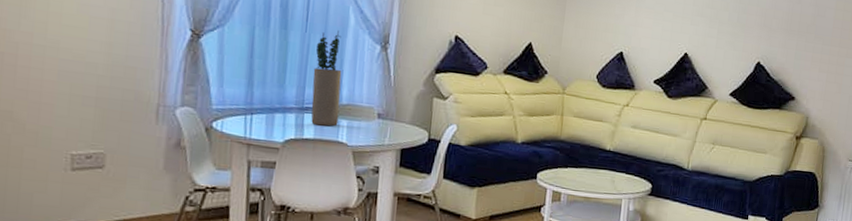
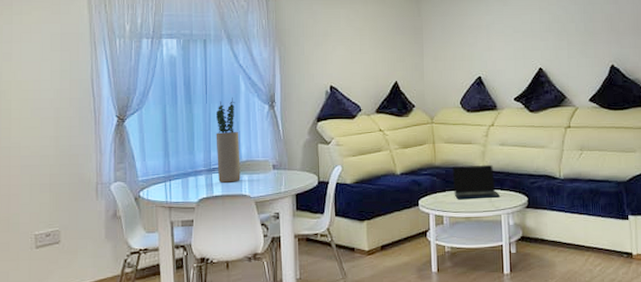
laptop: none [576,142,624,181] -> present [452,164,500,200]

